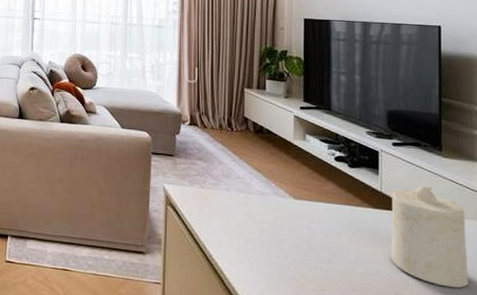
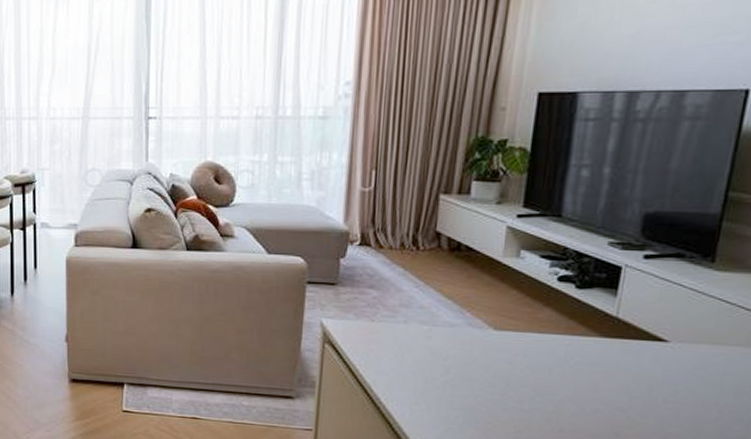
candle: present [391,186,468,288] -> none [617,307,732,427]

